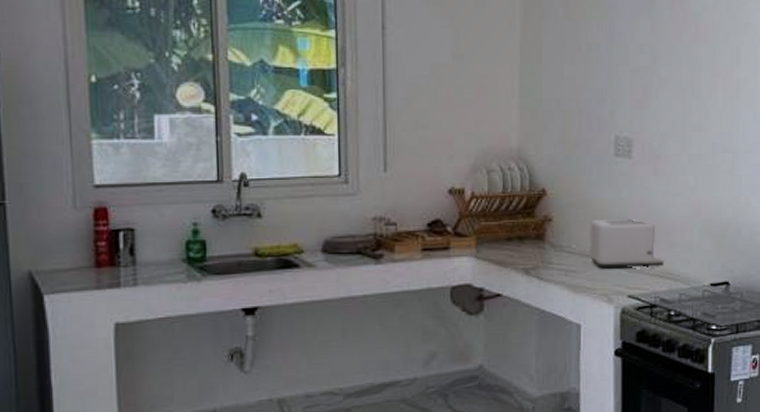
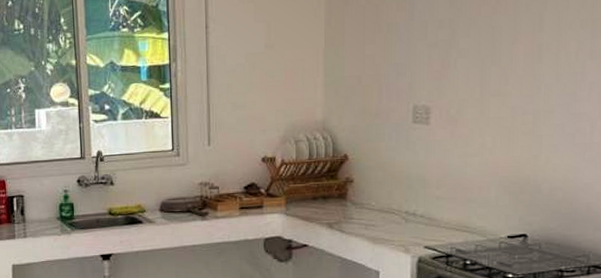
toaster: present [590,219,666,269] -> none [389,179,463,223]

